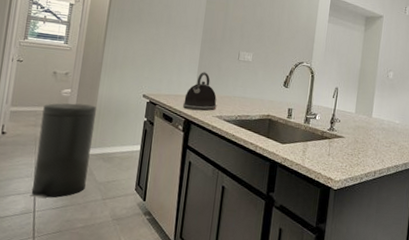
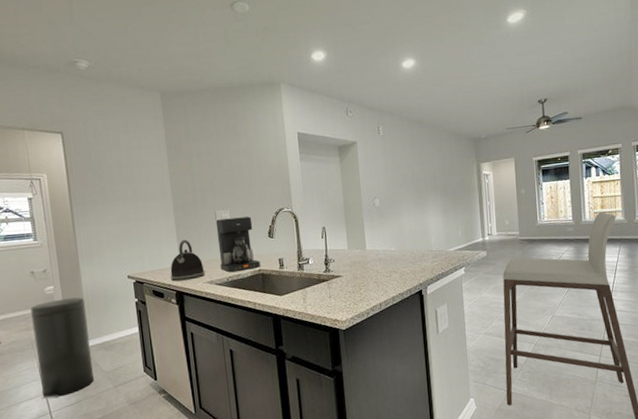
coffee maker: none [232,60,272,113] -> present [215,216,260,273]

